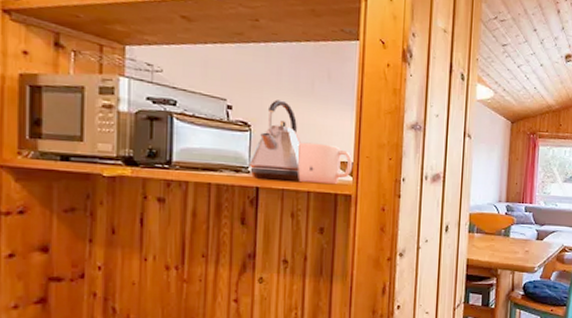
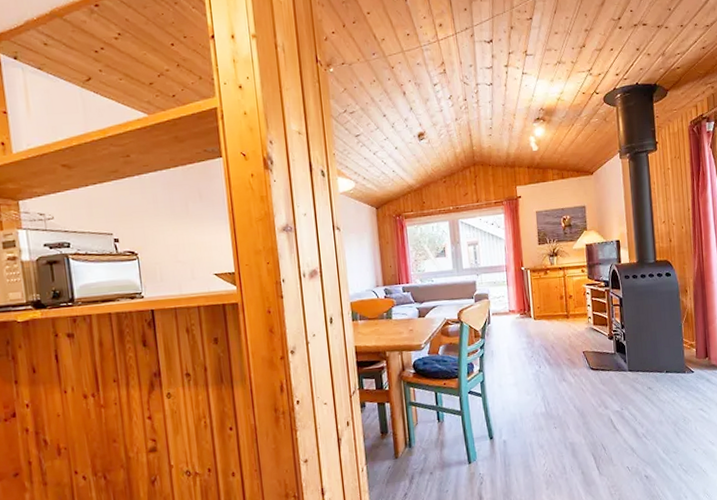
kettle: present [249,100,302,183] -> none [141,225,191,303]
mug: present [297,142,353,185] -> none [182,259,235,299]

